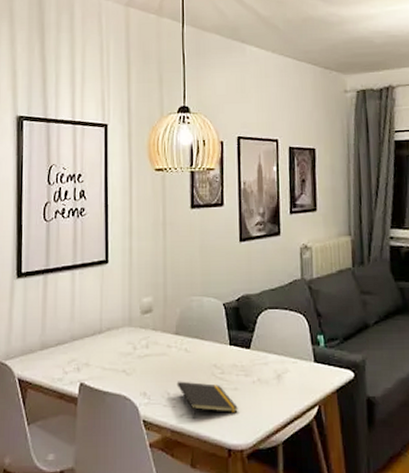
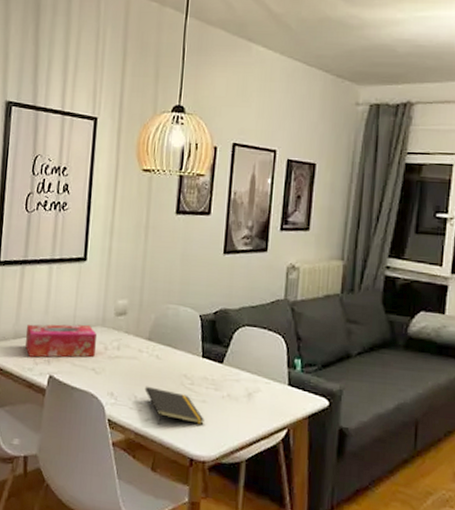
tissue box: none [52,326,125,366] -> present [25,324,98,358]

